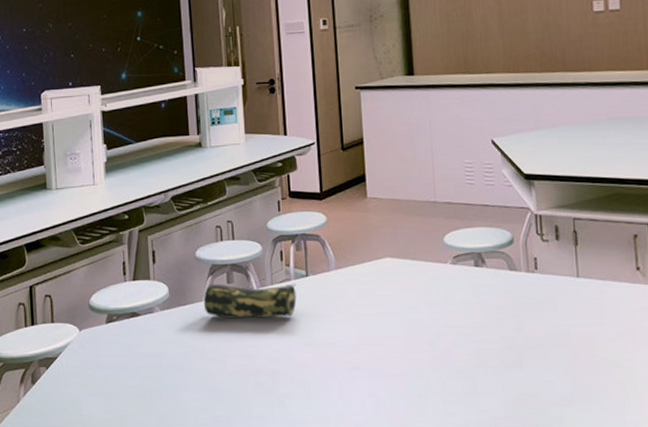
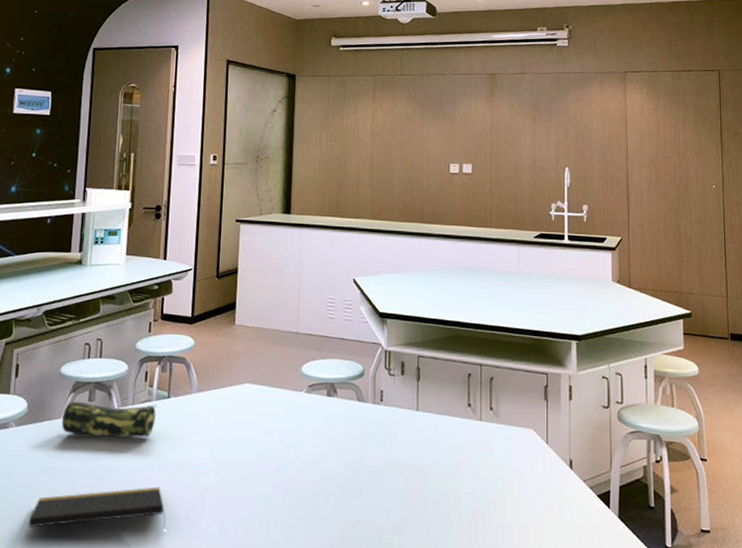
notepad: none [185,365,319,406] -> present [28,487,166,529]

